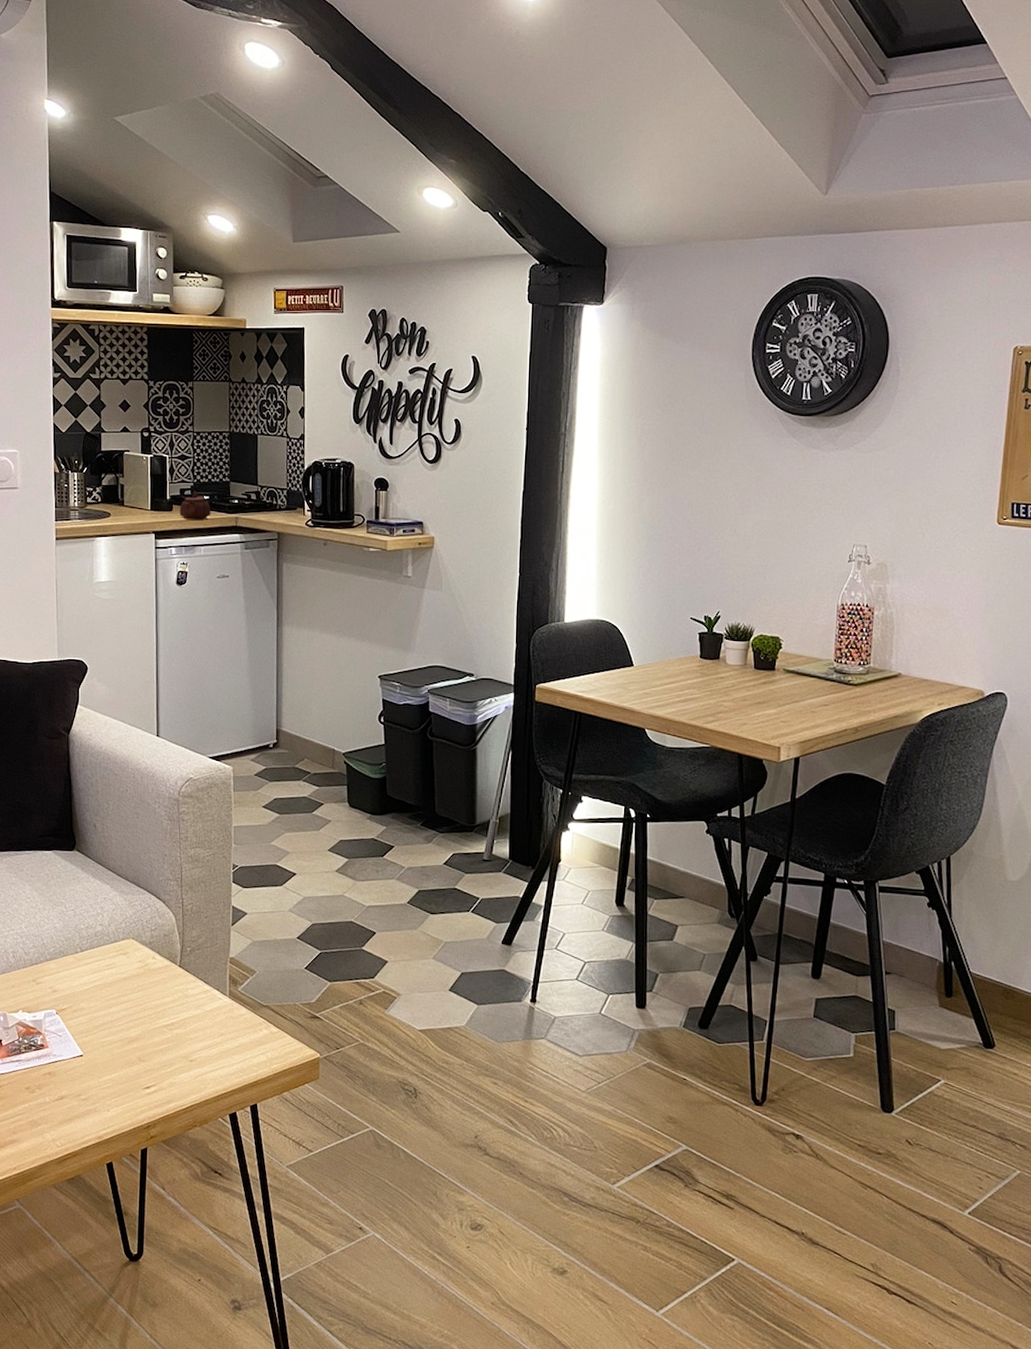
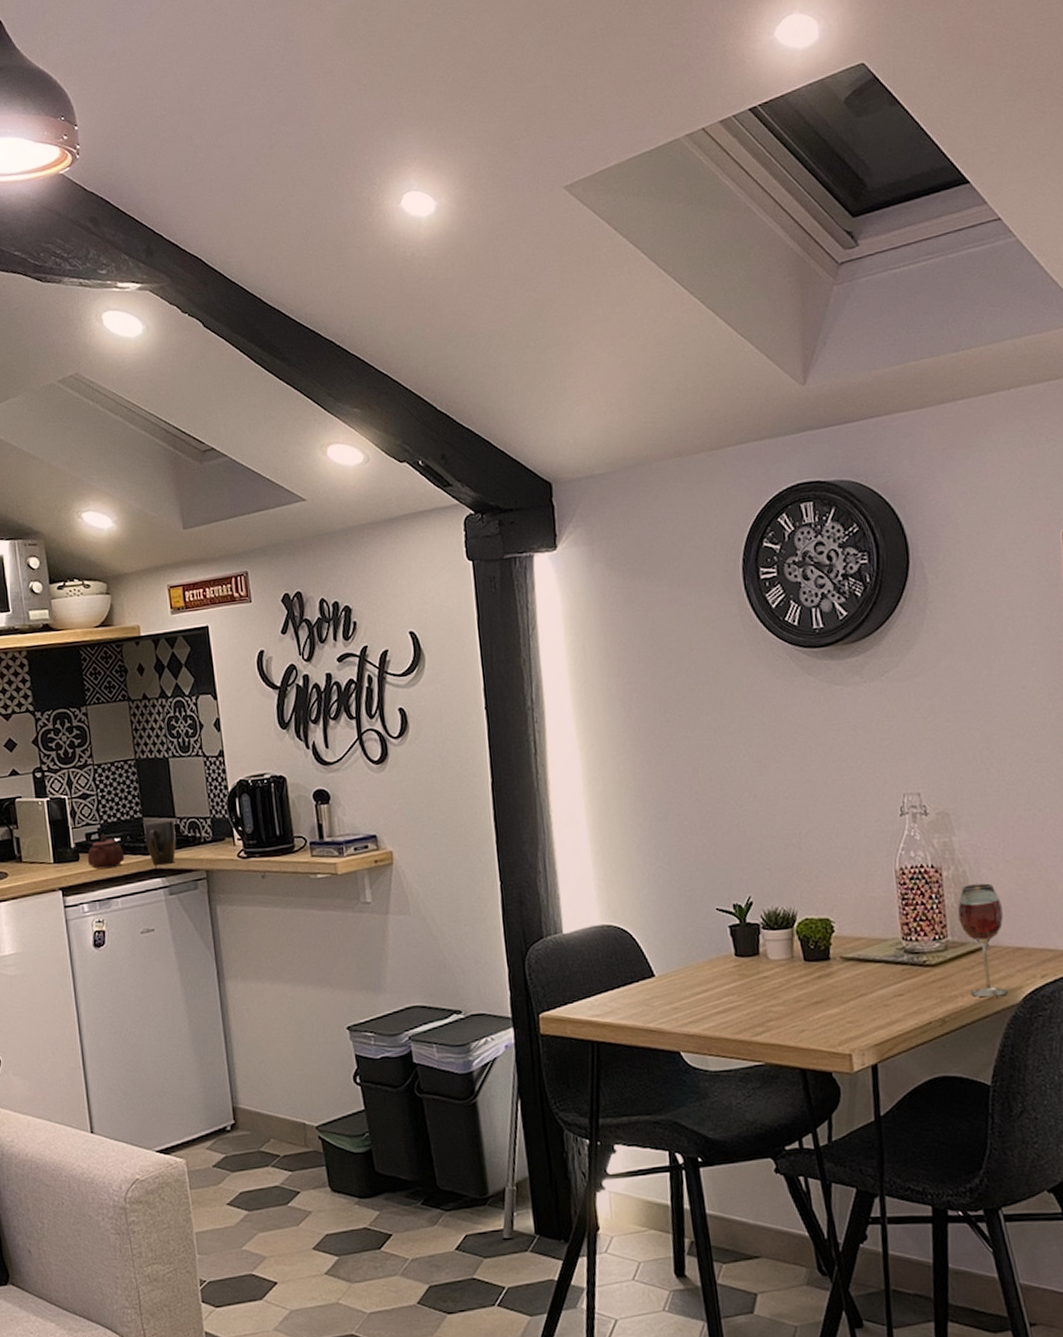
mug: none [230,485,256,524] -> present [144,819,177,866]
wineglass: none [881,624,917,716] -> present [957,883,1008,998]

